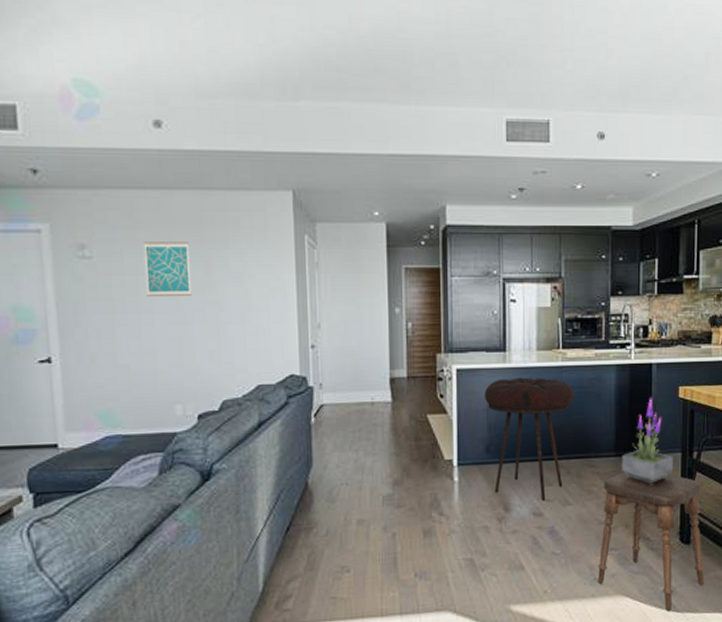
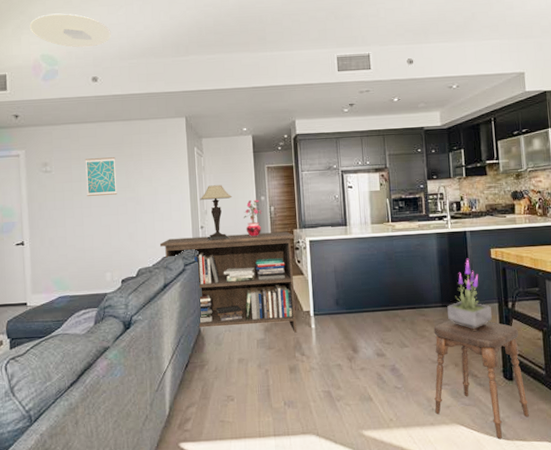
ceiling light: none [53,14,183,74] -> present [30,13,111,48]
storage cabinet: none [252,356,438,487] -> present [159,231,297,333]
table lamp: none [311,289,356,365] -> present [200,185,233,241]
potted plant: none [369,311,396,363] -> present [243,199,262,238]
stool: present [485,377,575,501] -> none [332,245,405,344]

